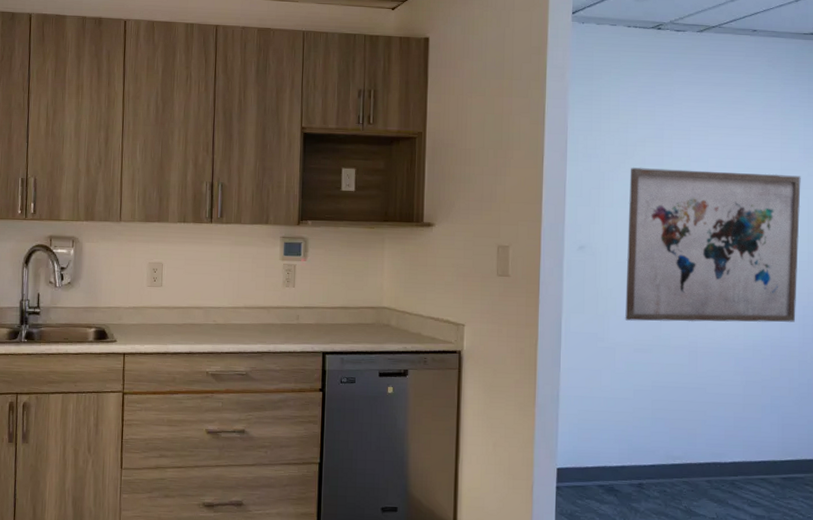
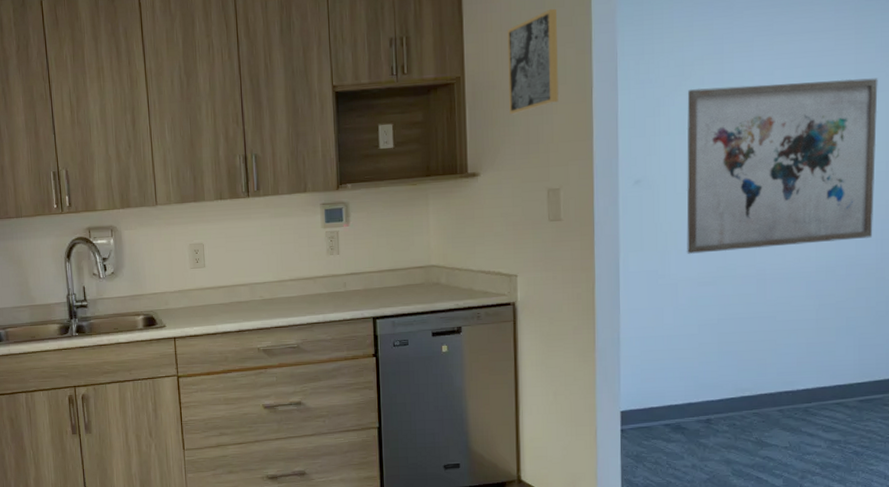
wall art: none [466,80,514,173] -> present [507,8,559,115]

